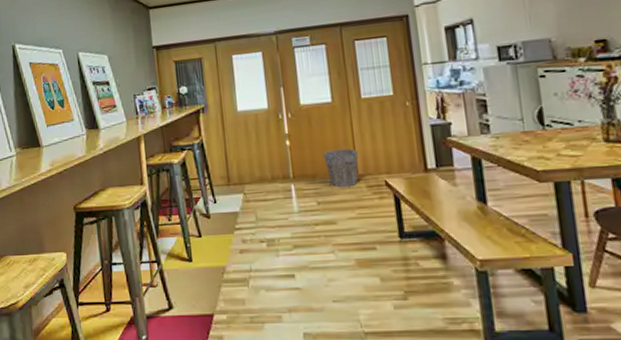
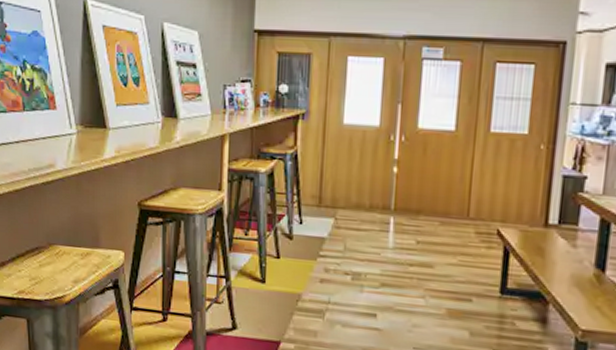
waste bin: present [323,148,358,188] -> none [433,185,473,231]

